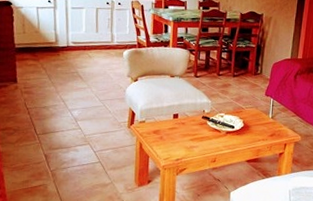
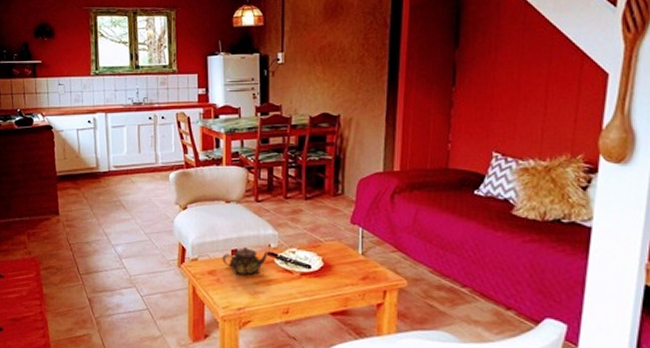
teapot: none [165,111,203,134] -> present [222,246,269,276]

